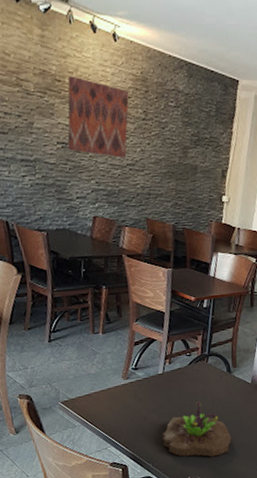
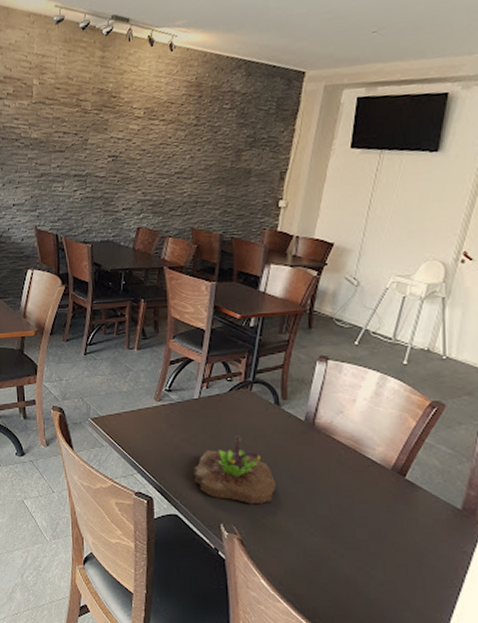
wall art: present [67,76,129,158] -> none [117,90,182,167]

